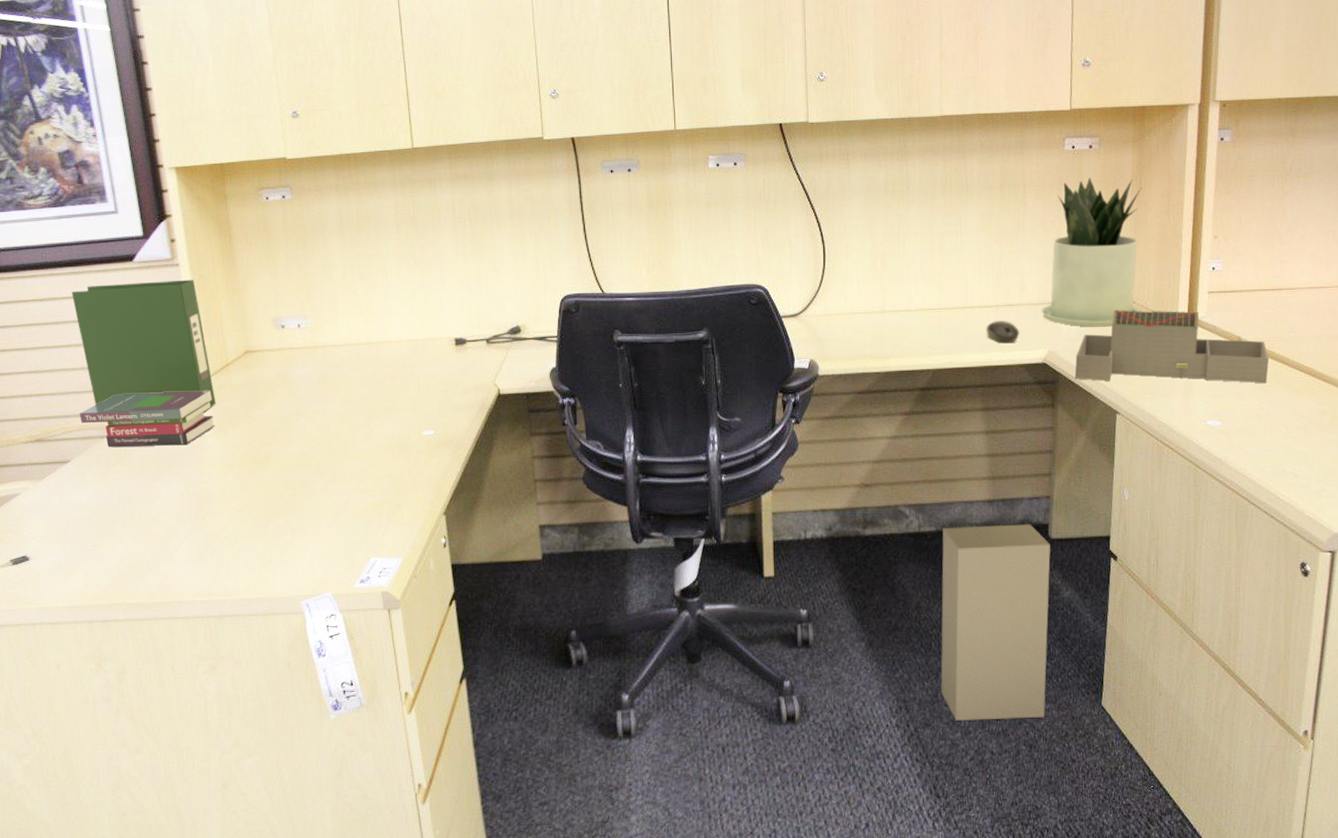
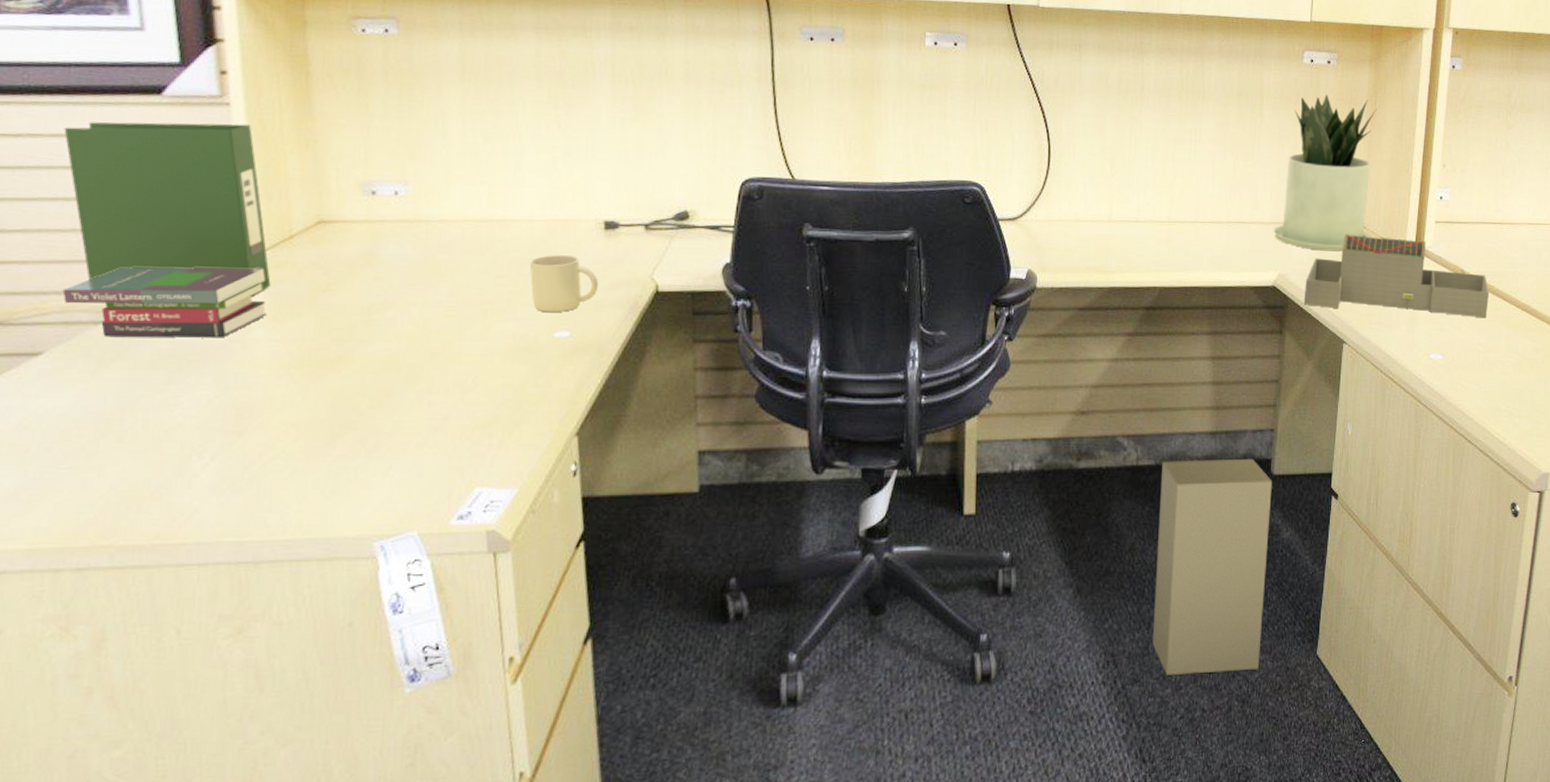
mug: none [400,368,454,416] -> present [529,255,599,313]
computer mouse: present [986,320,1020,343] -> none [1217,238,1251,263]

